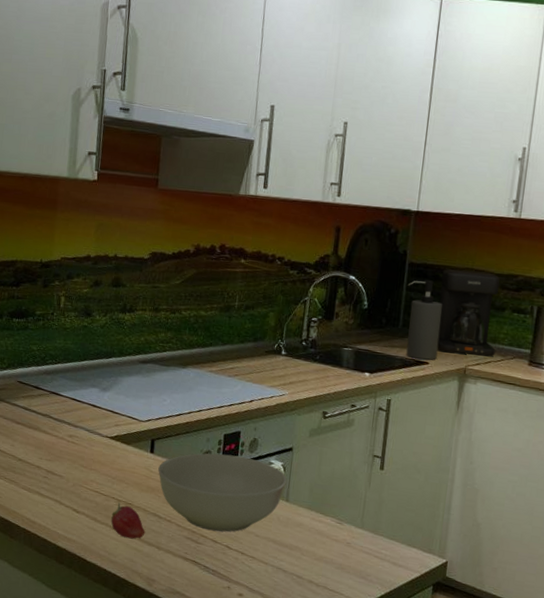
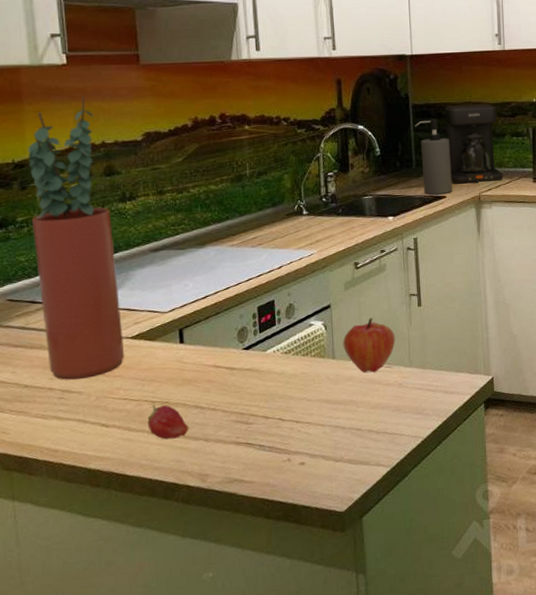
vase: none [40,211,112,465] -> present [28,97,125,380]
bowl: present [158,453,287,532] -> none [192,324,330,408]
fruit: none [298,469,352,525] -> present [343,317,396,373]

